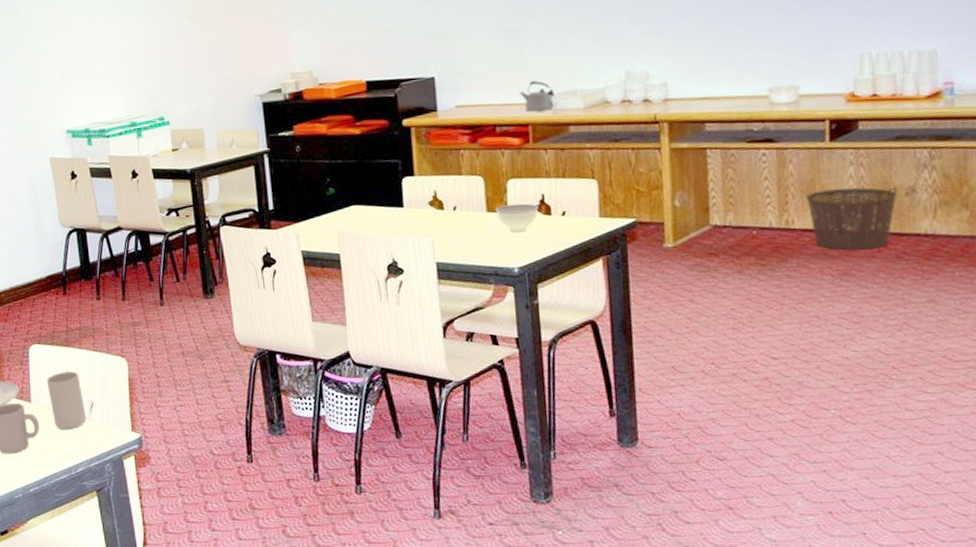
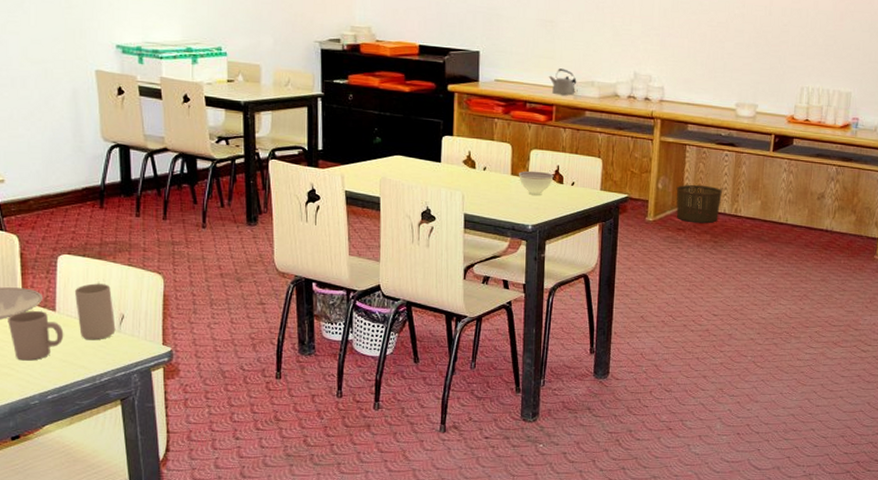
basket: none [699,195,765,244] -> present [676,184,723,224]
basket: present [806,187,898,251] -> none [751,188,813,238]

